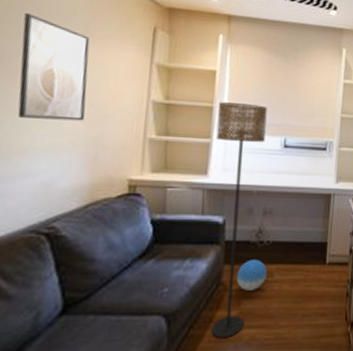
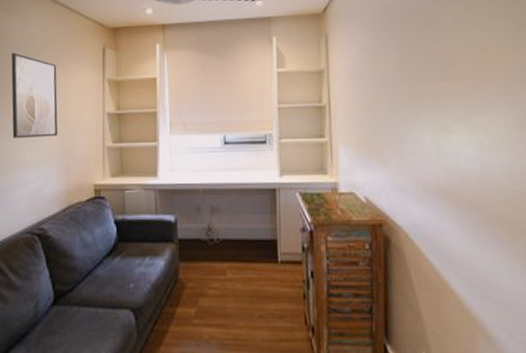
floor lamp: present [211,102,267,339] -> none [162,105,205,336]
ball: present [236,259,267,291] -> none [191,257,219,288]

